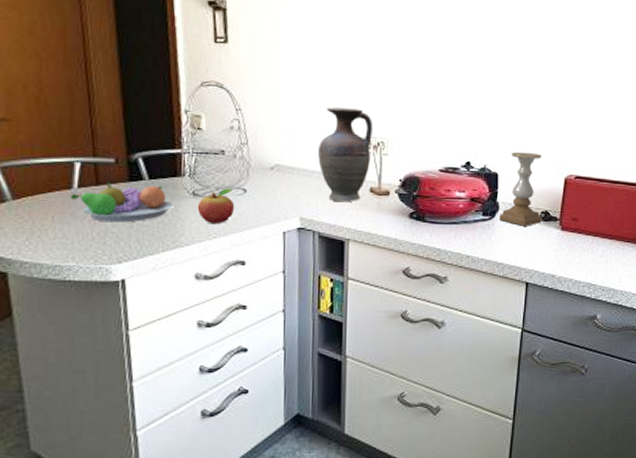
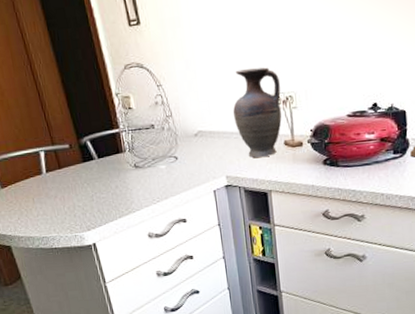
fruit bowl: present [70,182,172,223] -> none [42,162,120,199]
fruit: present [197,188,235,223] -> none [139,157,171,190]

